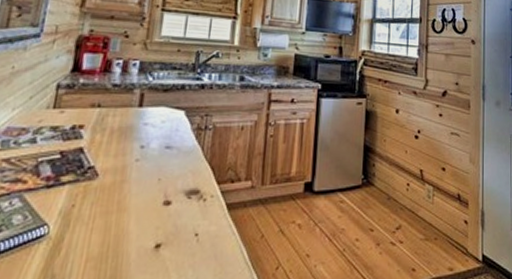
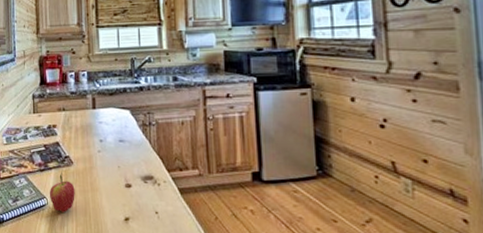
fruit: none [53,184,95,244] -> present [49,169,75,212]

